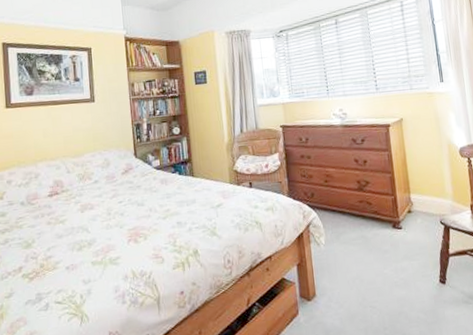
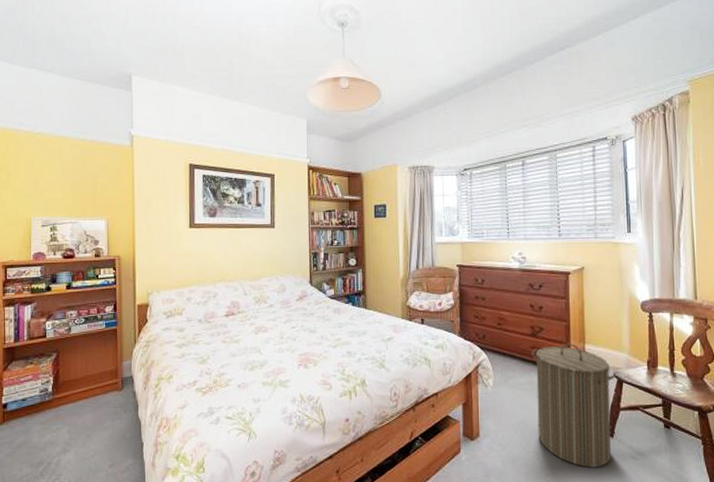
laundry hamper: none [360,194,445,317] -> present [532,343,617,468]

